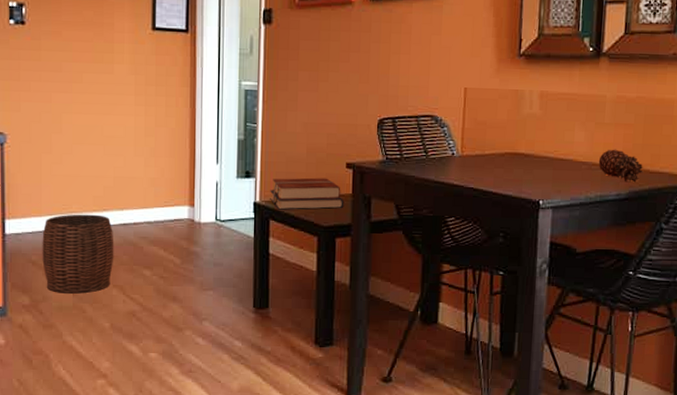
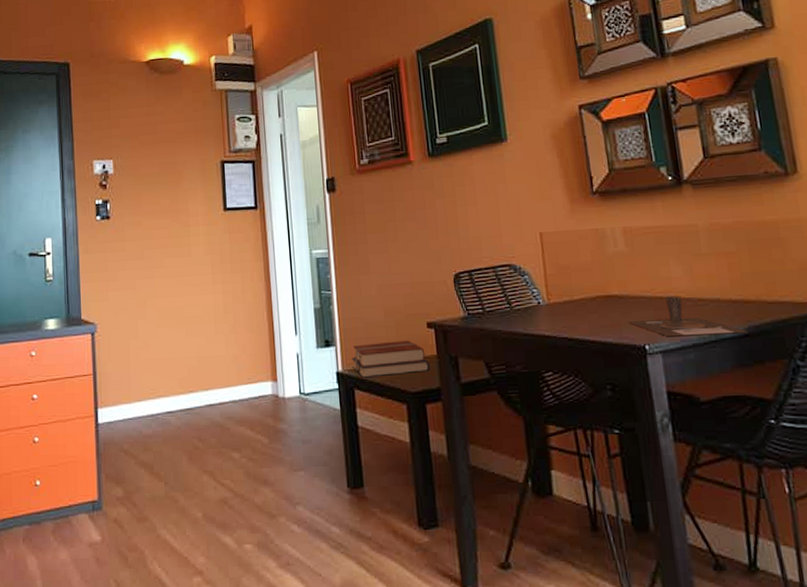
woven basket: present [42,214,114,294] -> none [132,397,203,483]
place setting: none [528,158,628,197] -> present [627,295,749,337]
fruit: present [598,149,644,183] -> none [704,281,760,317]

